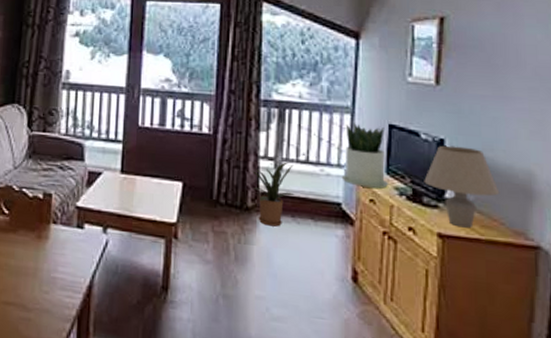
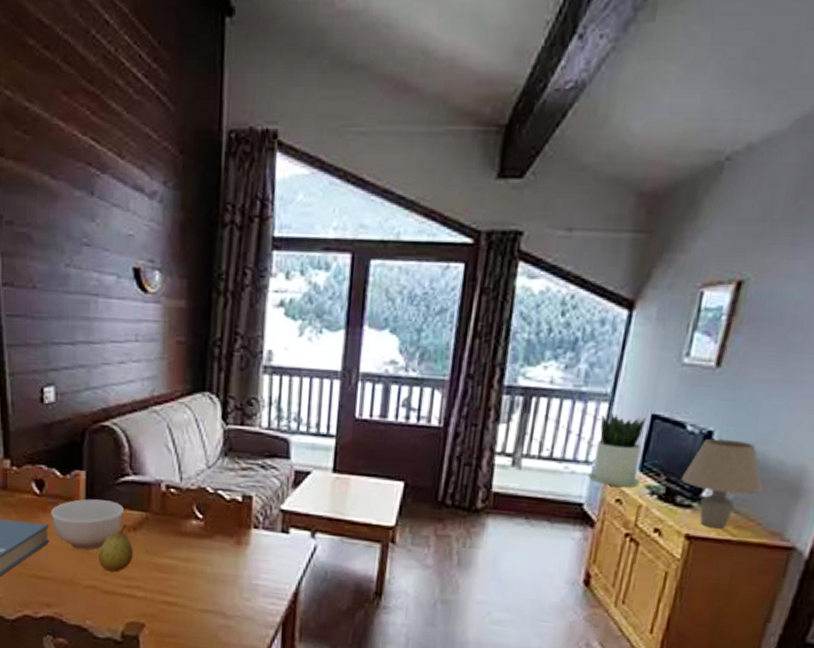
house plant: present [249,162,295,227] -> none [483,458,534,529]

